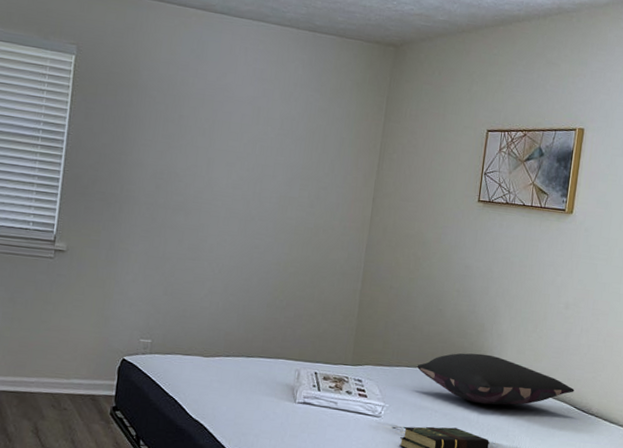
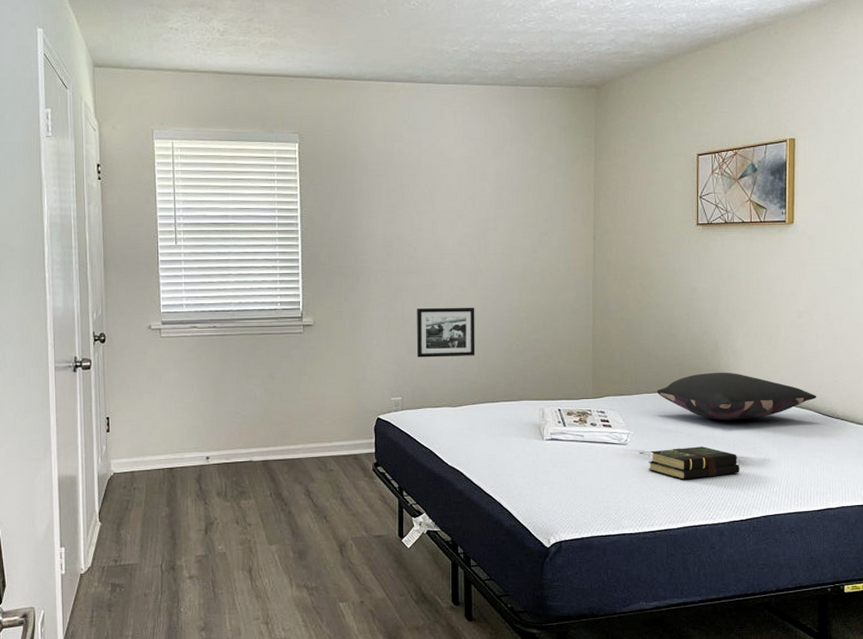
picture frame: none [174,248,242,306] -> present [417,307,475,358]

